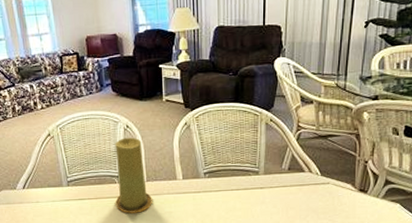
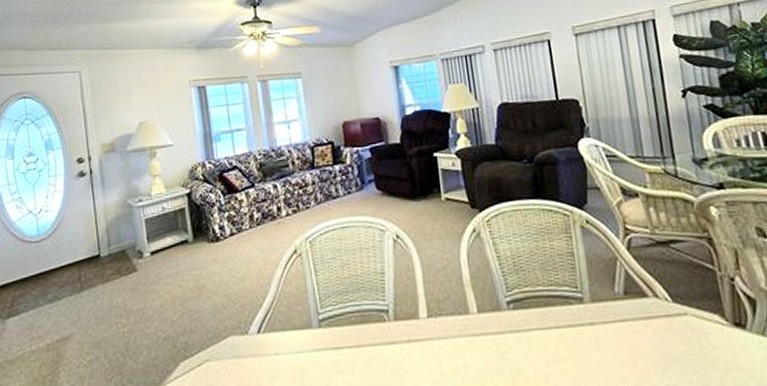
candle: present [115,137,152,213] -> none [382,252,438,370]

